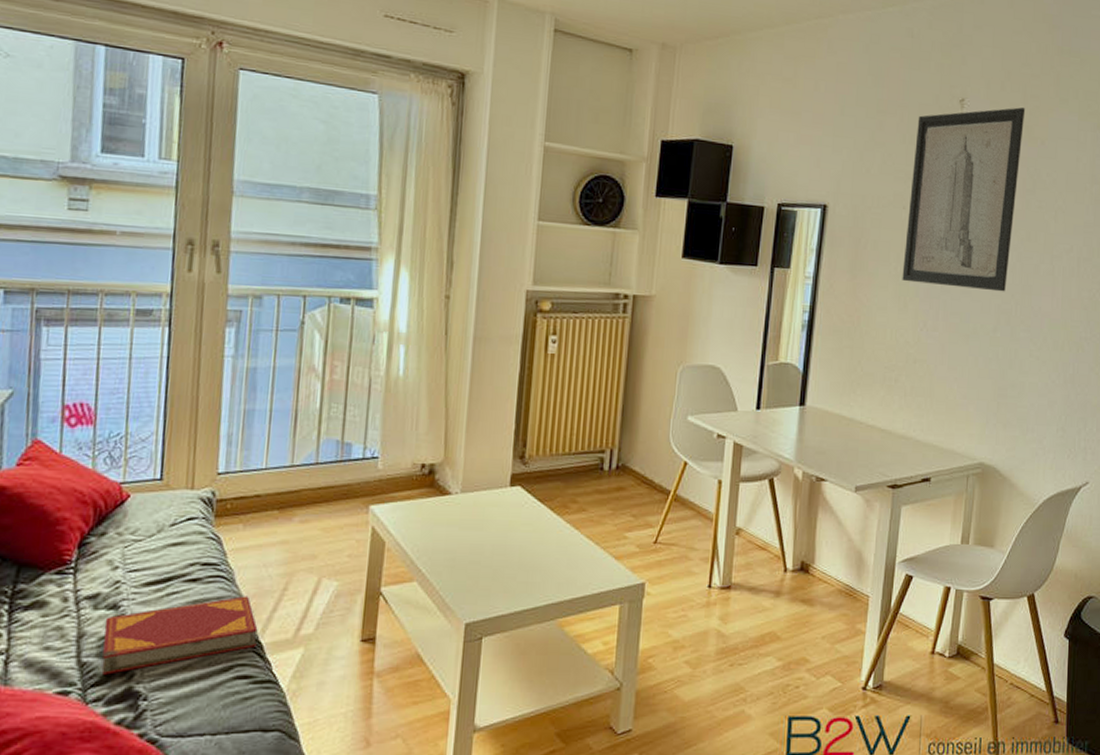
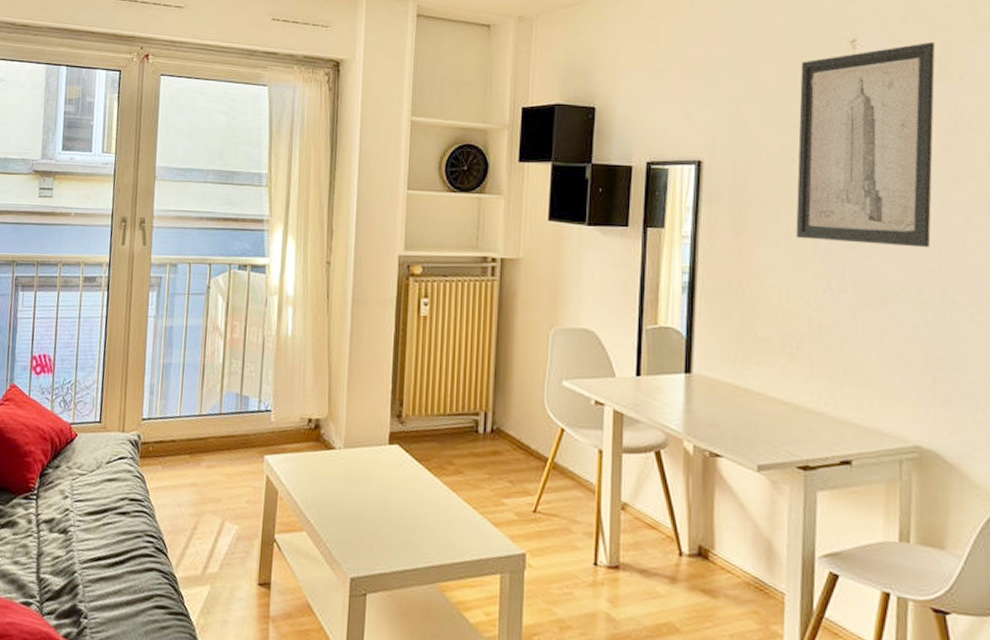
hardback book: present [101,596,258,675] -> none [54,531,173,592]

